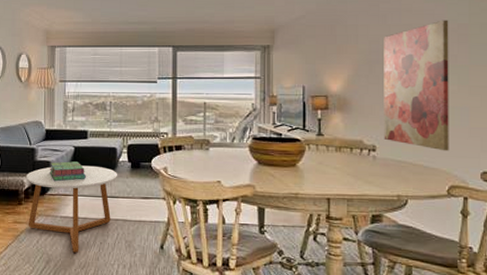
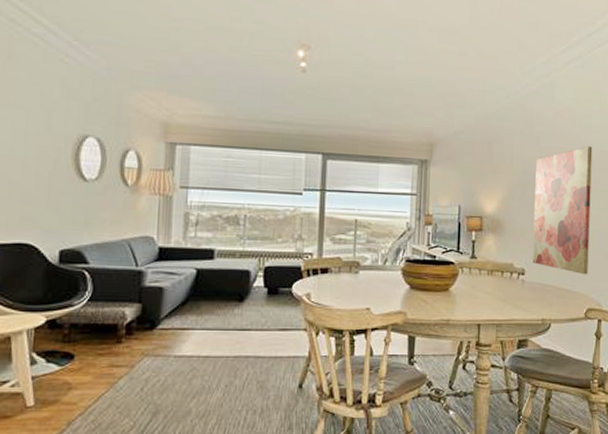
coffee table: present [26,165,117,253] -> none [129,292,250,400]
stack of books: present [49,161,86,182] -> none [161,287,210,313]

